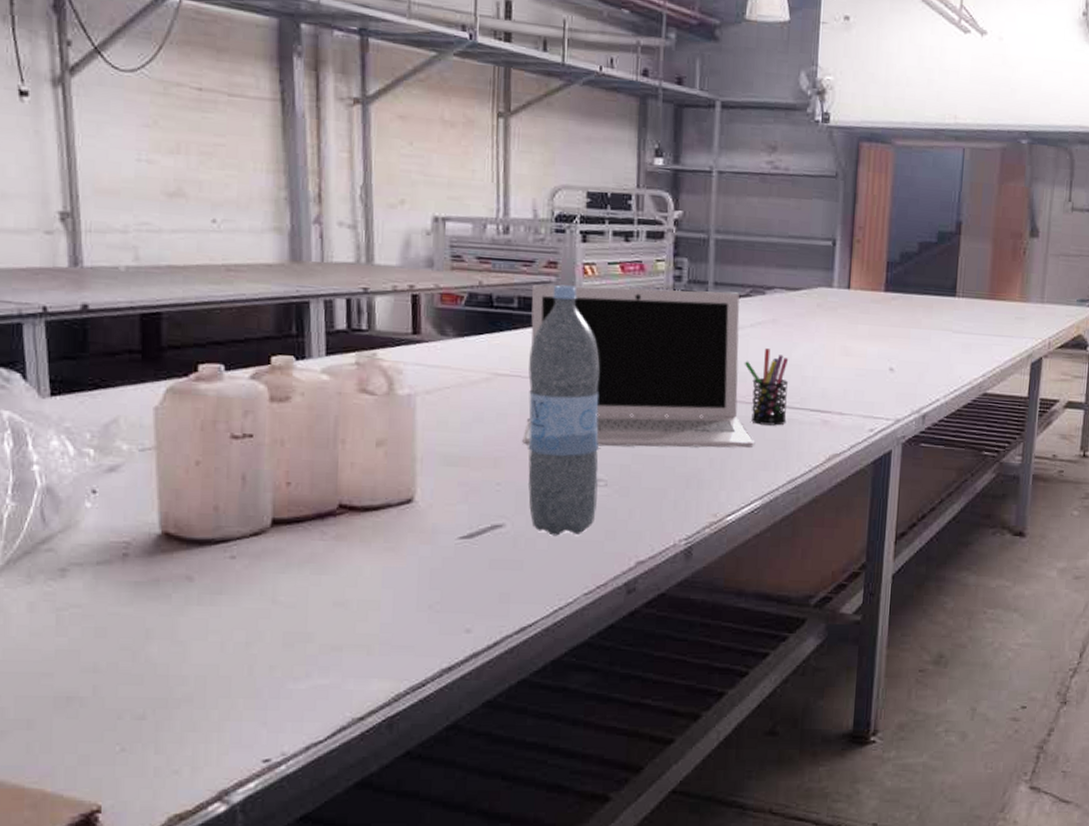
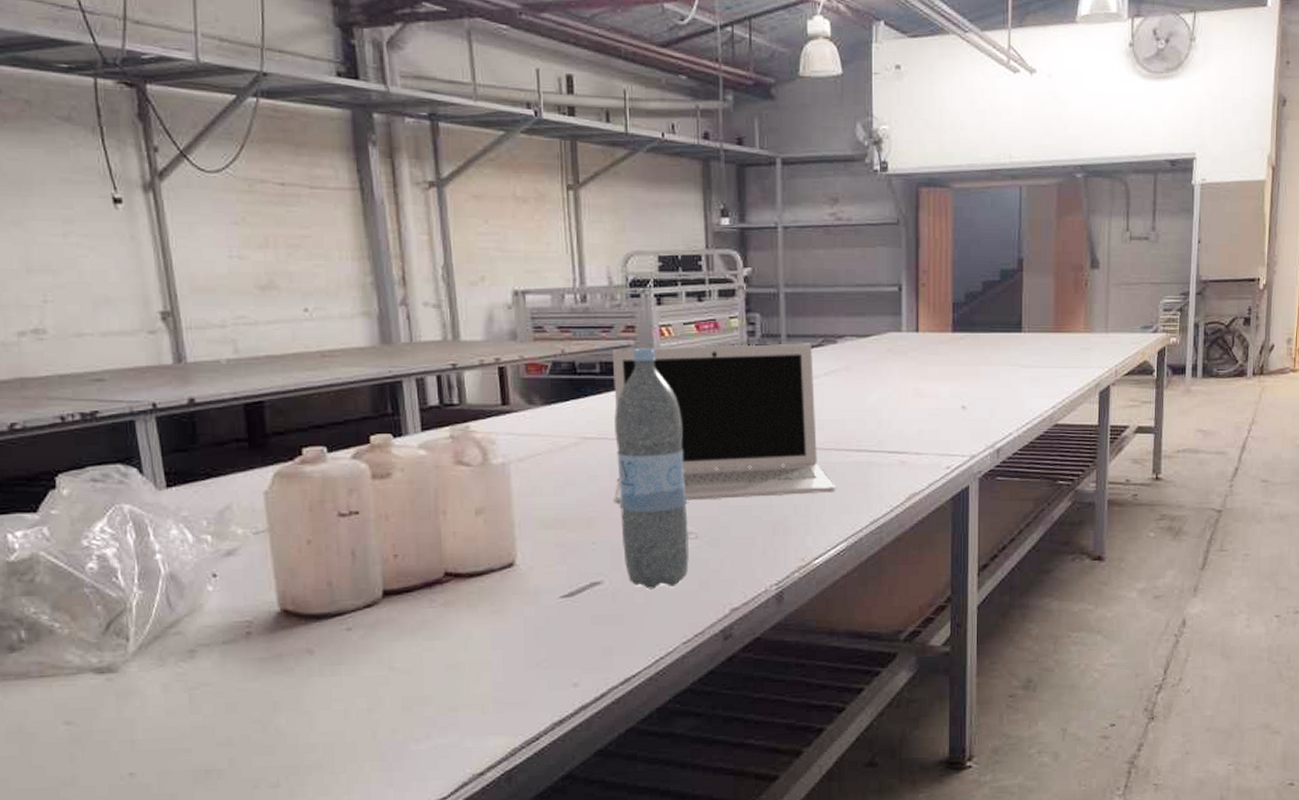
pen holder: present [744,348,789,426] -> none [821,395,866,470]

